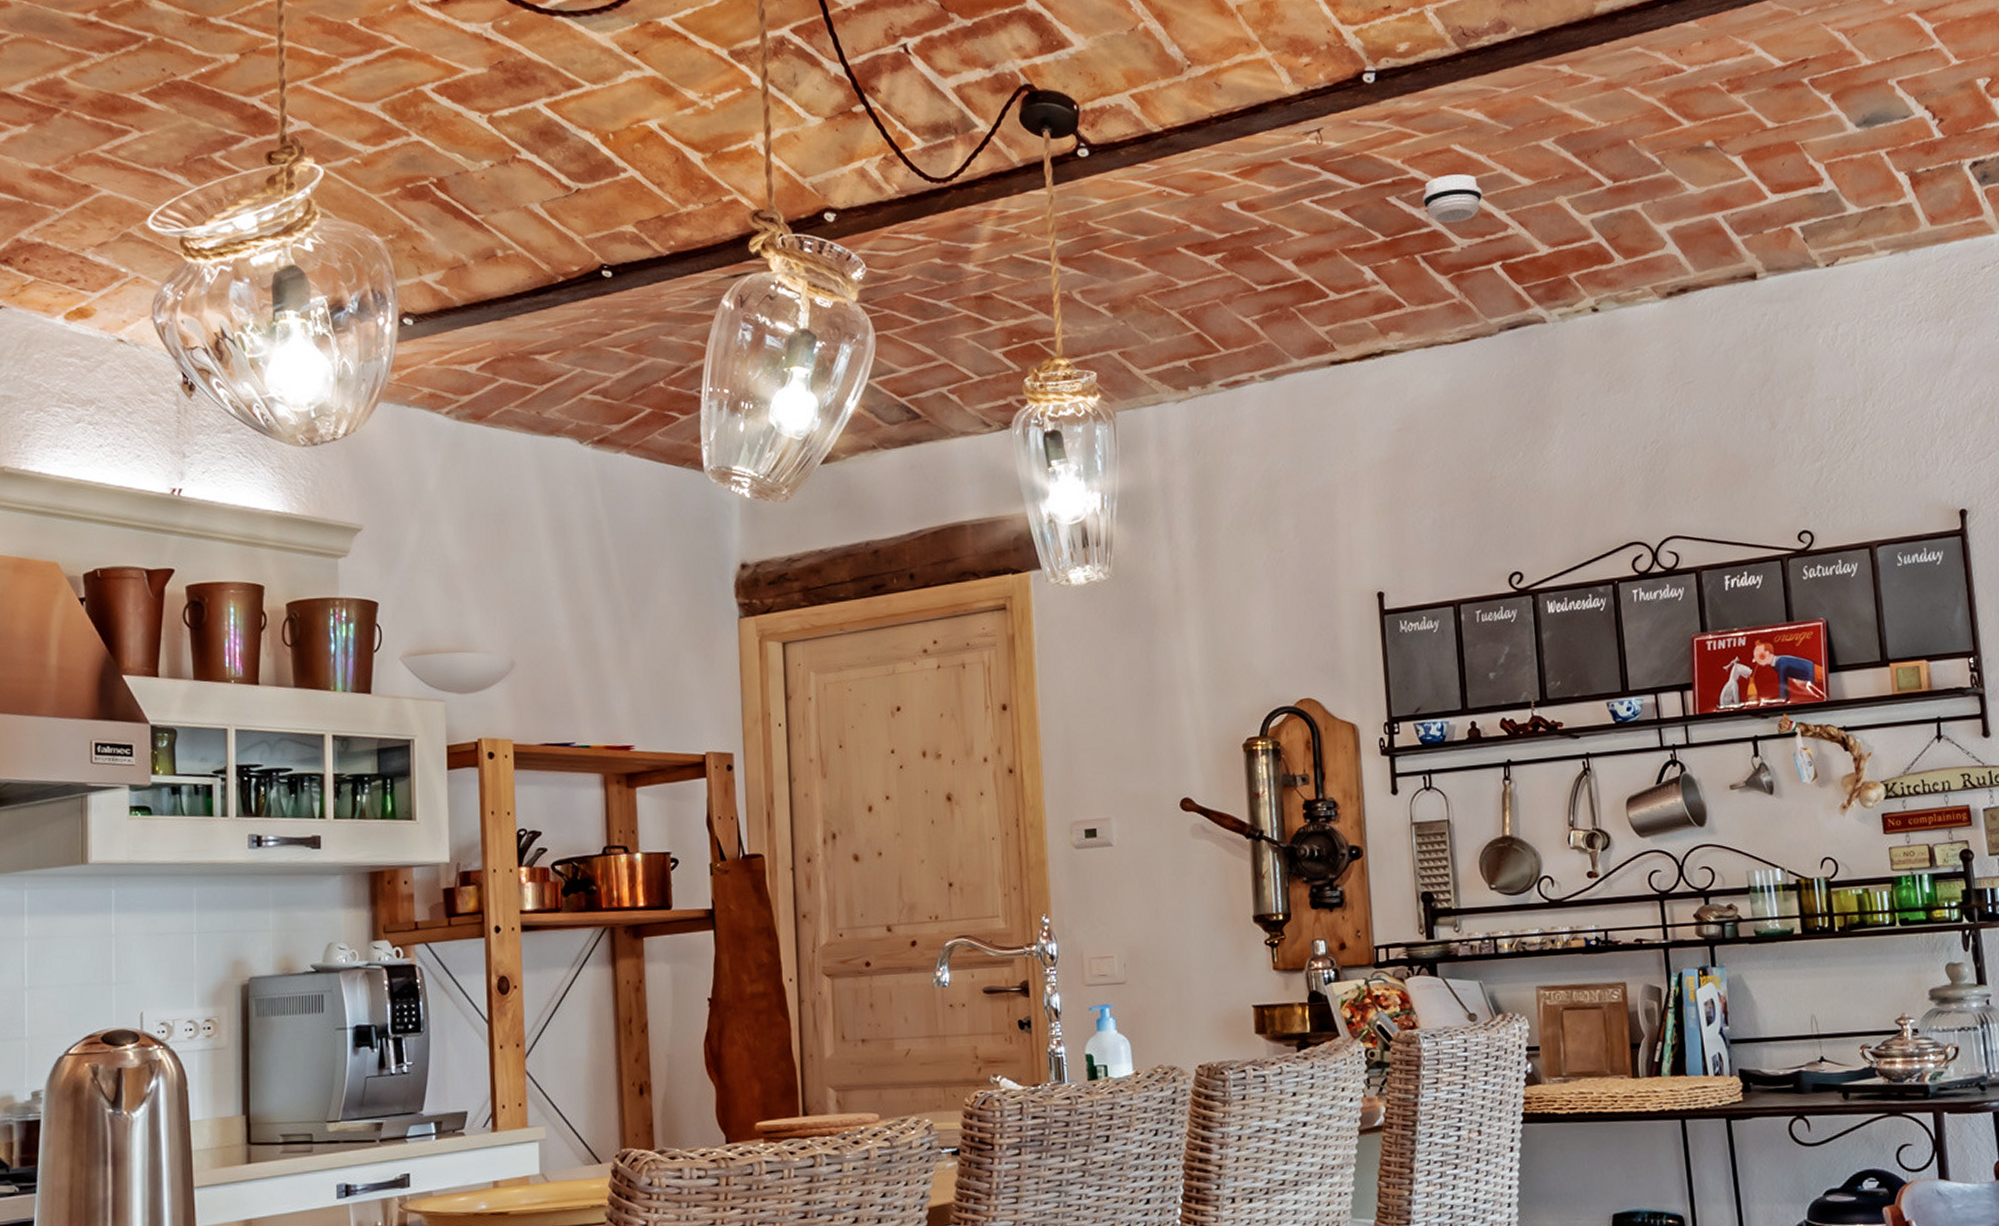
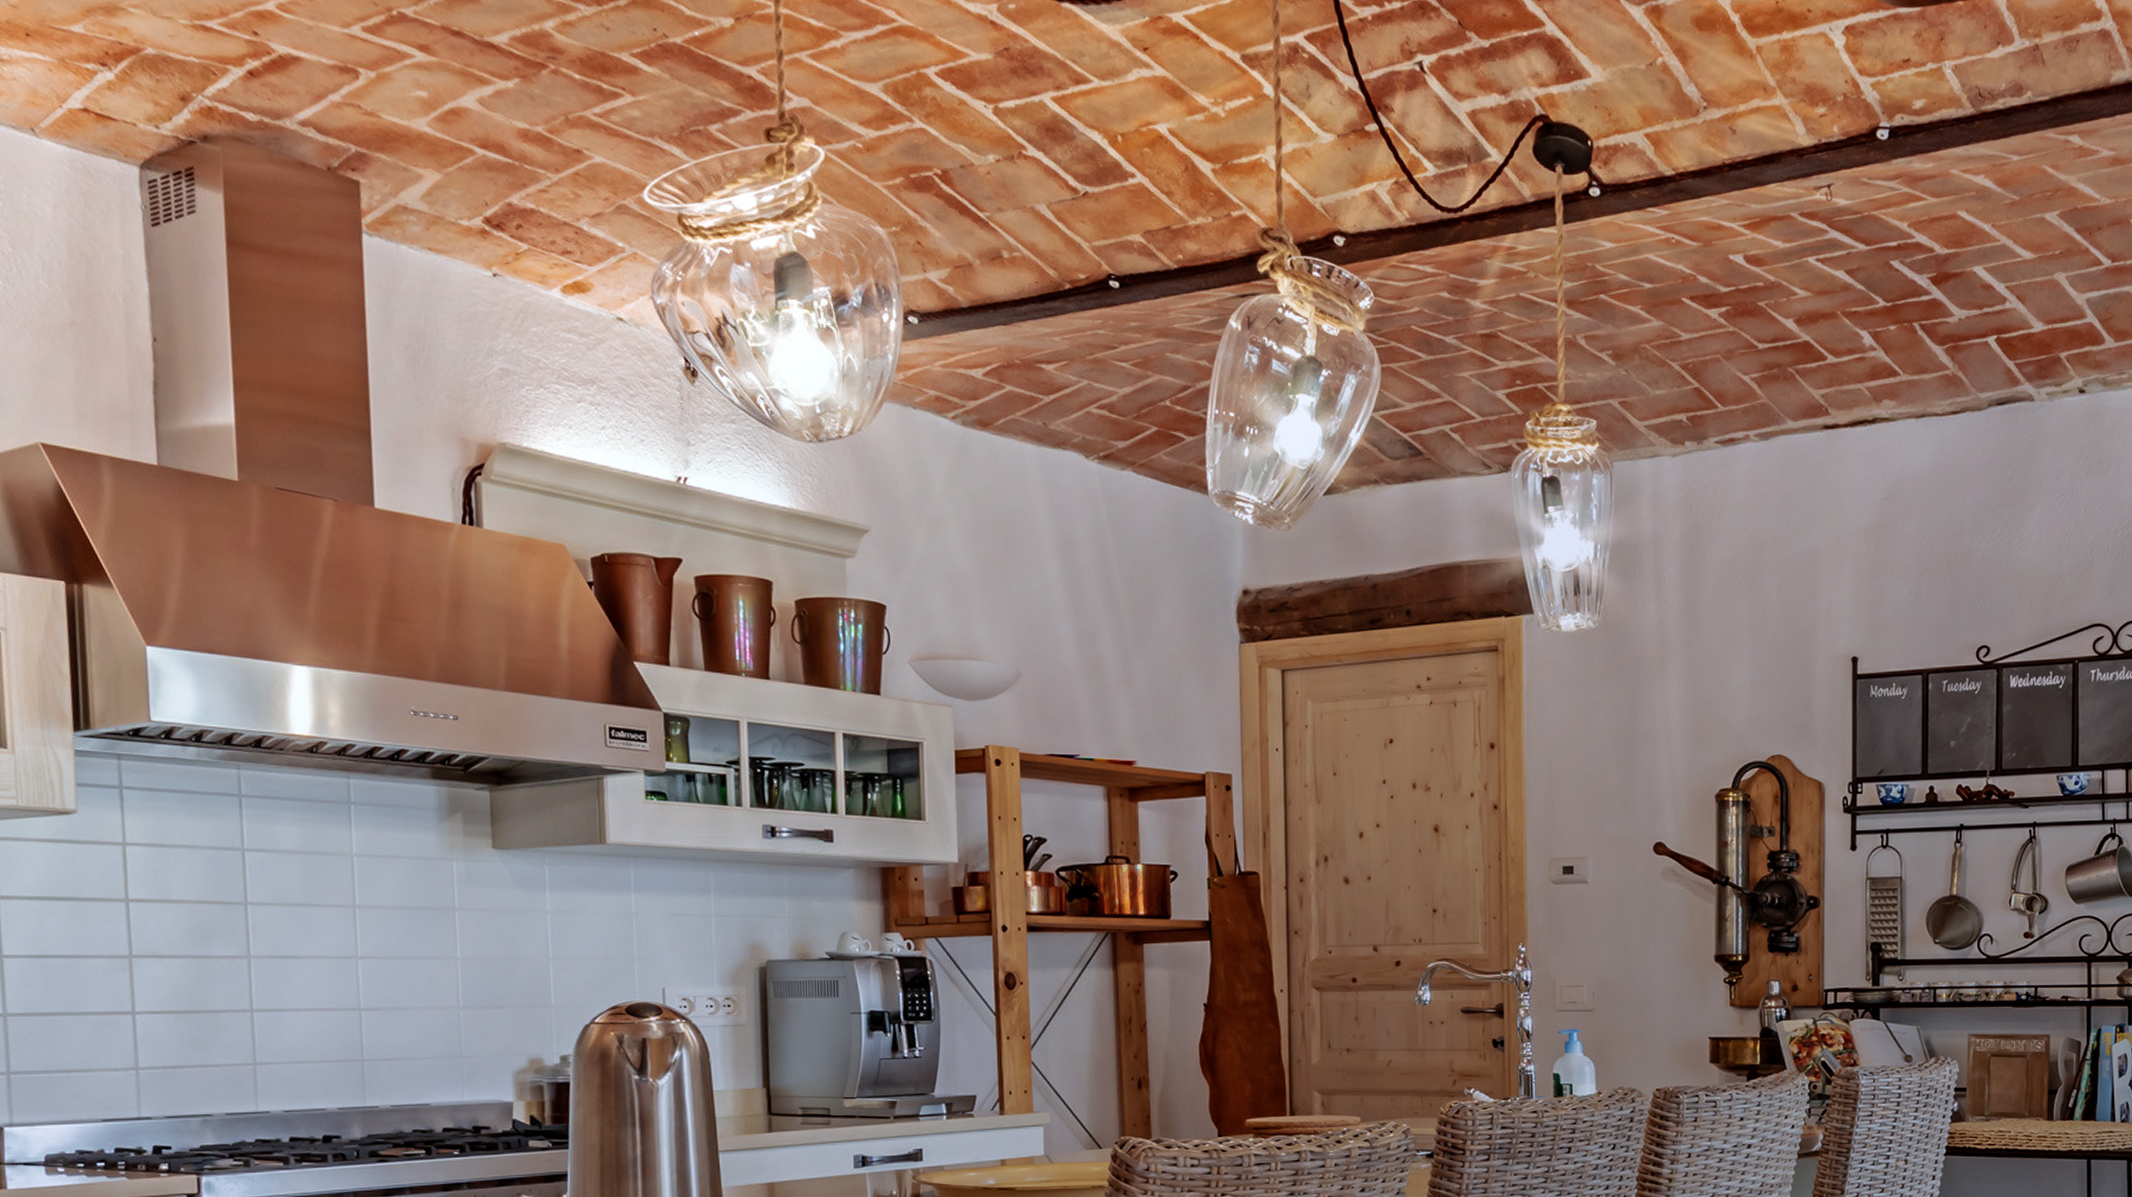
smoke detector: present [1422,174,1483,223] -> none [1925,242,1984,292]

